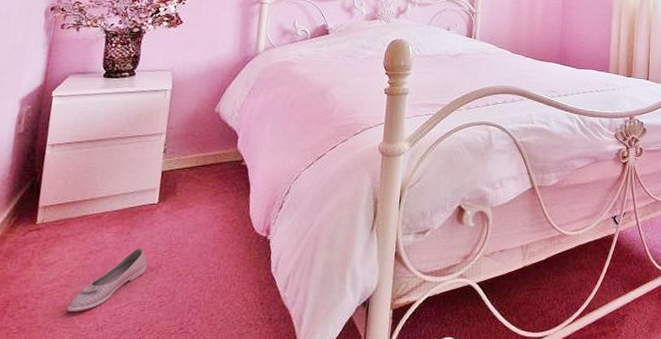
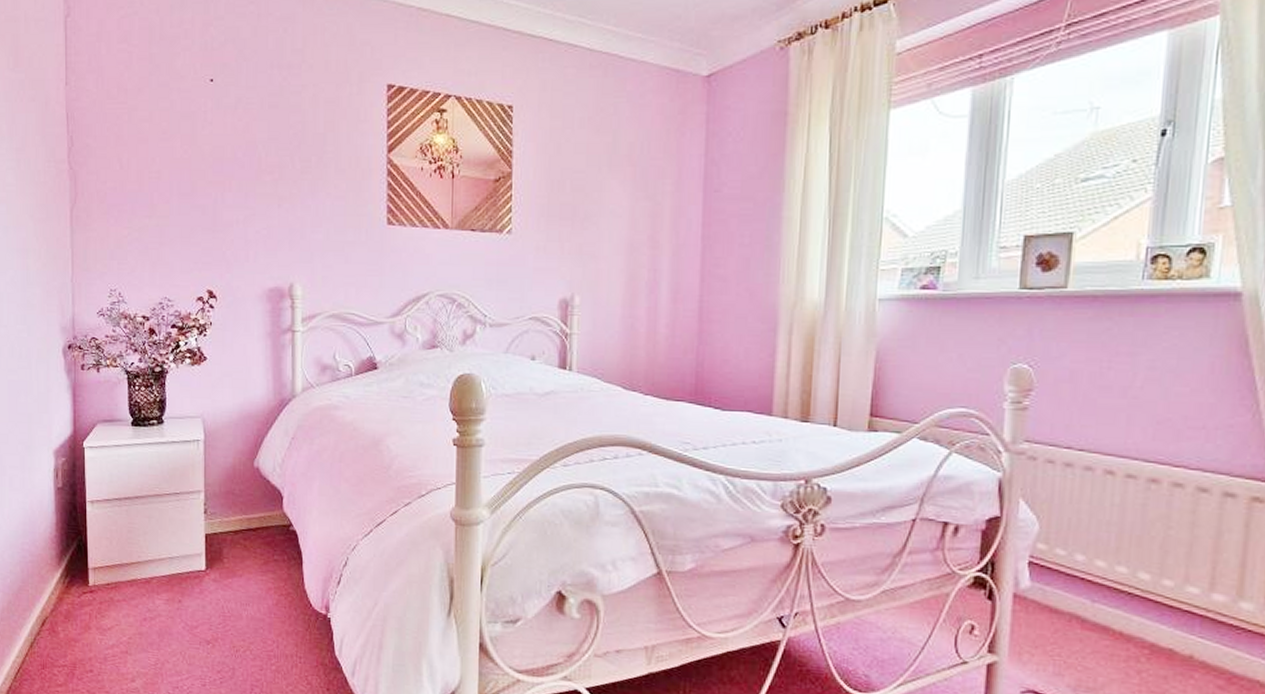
shoe: present [67,248,147,311] -> none [130,617,202,680]

